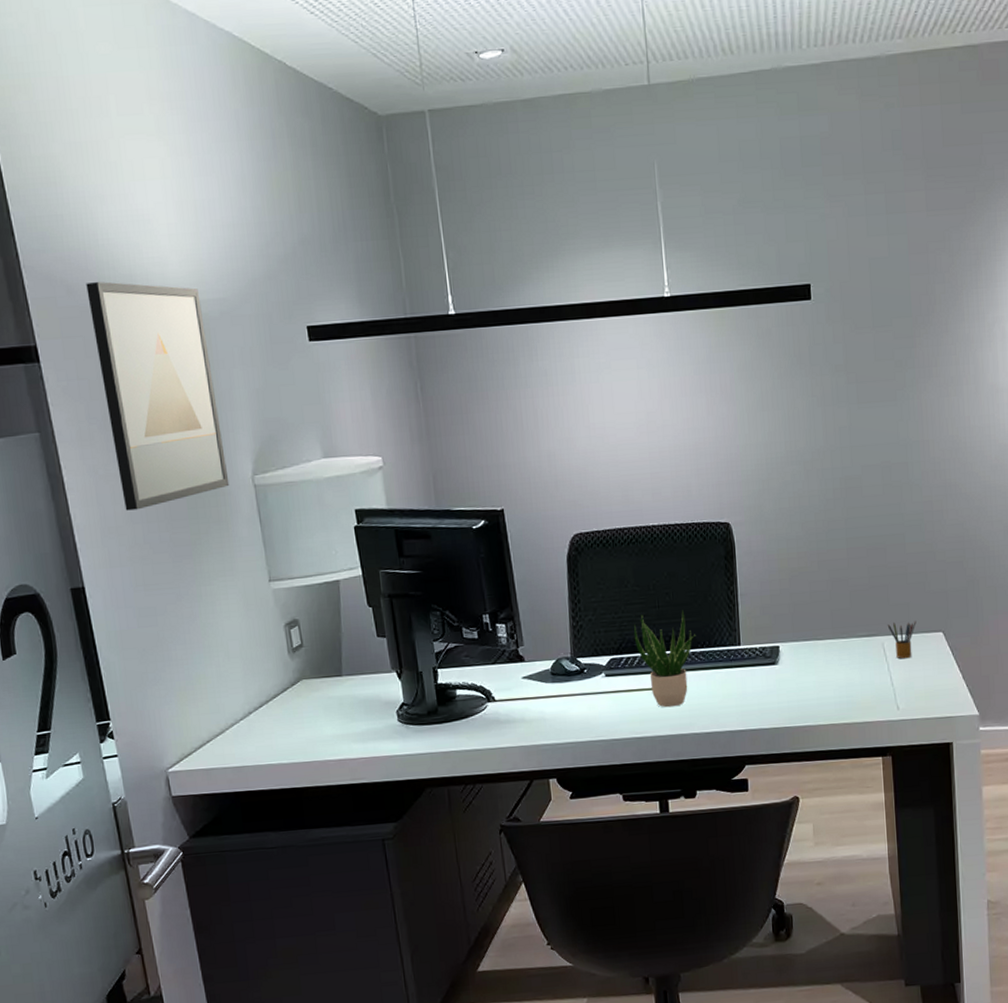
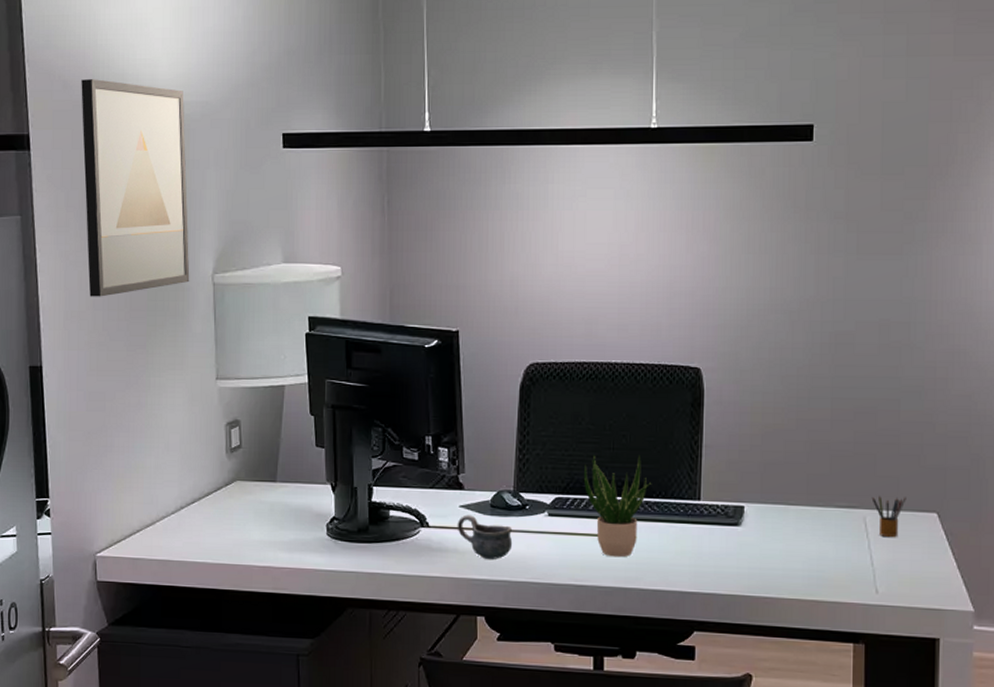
mug: none [521,684,576,725] -> present [457,514,513,560]

